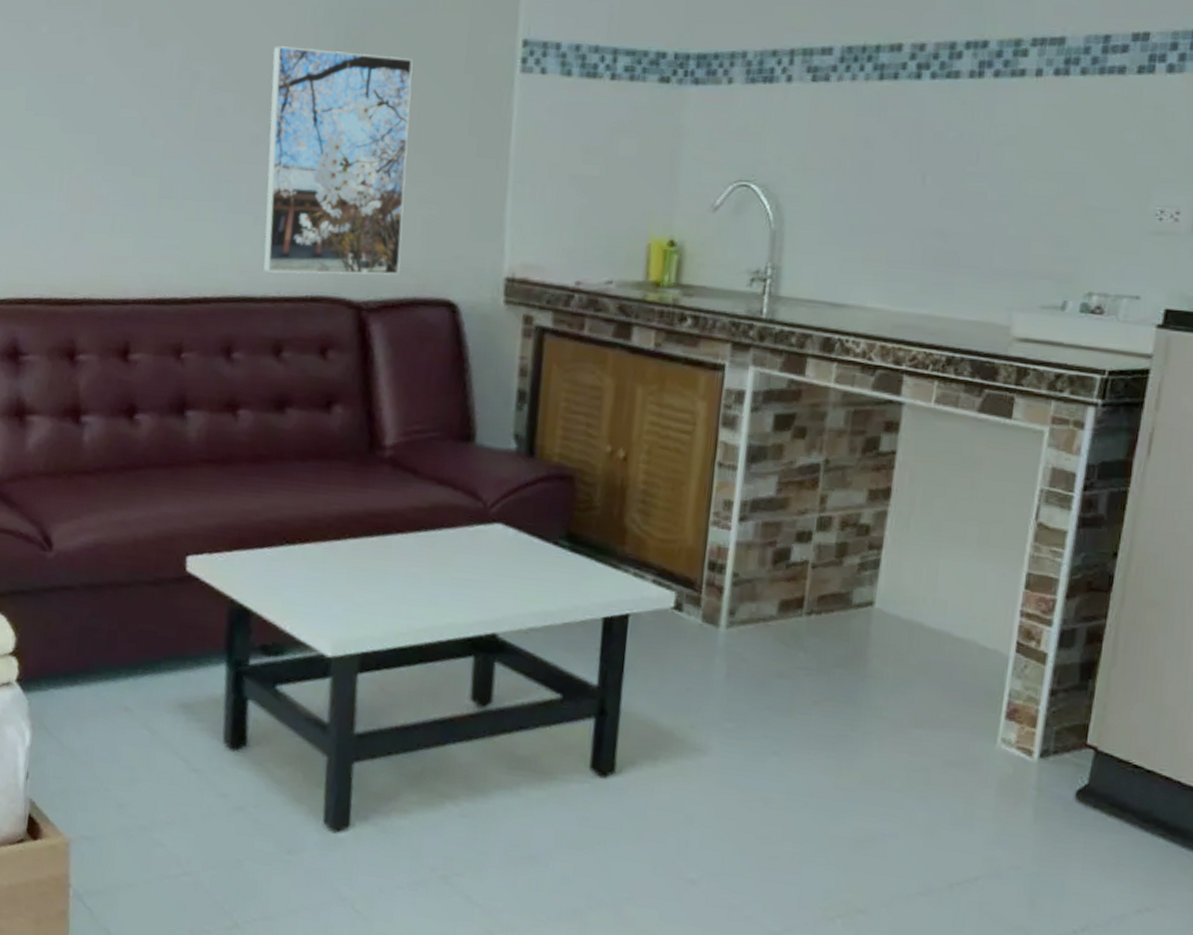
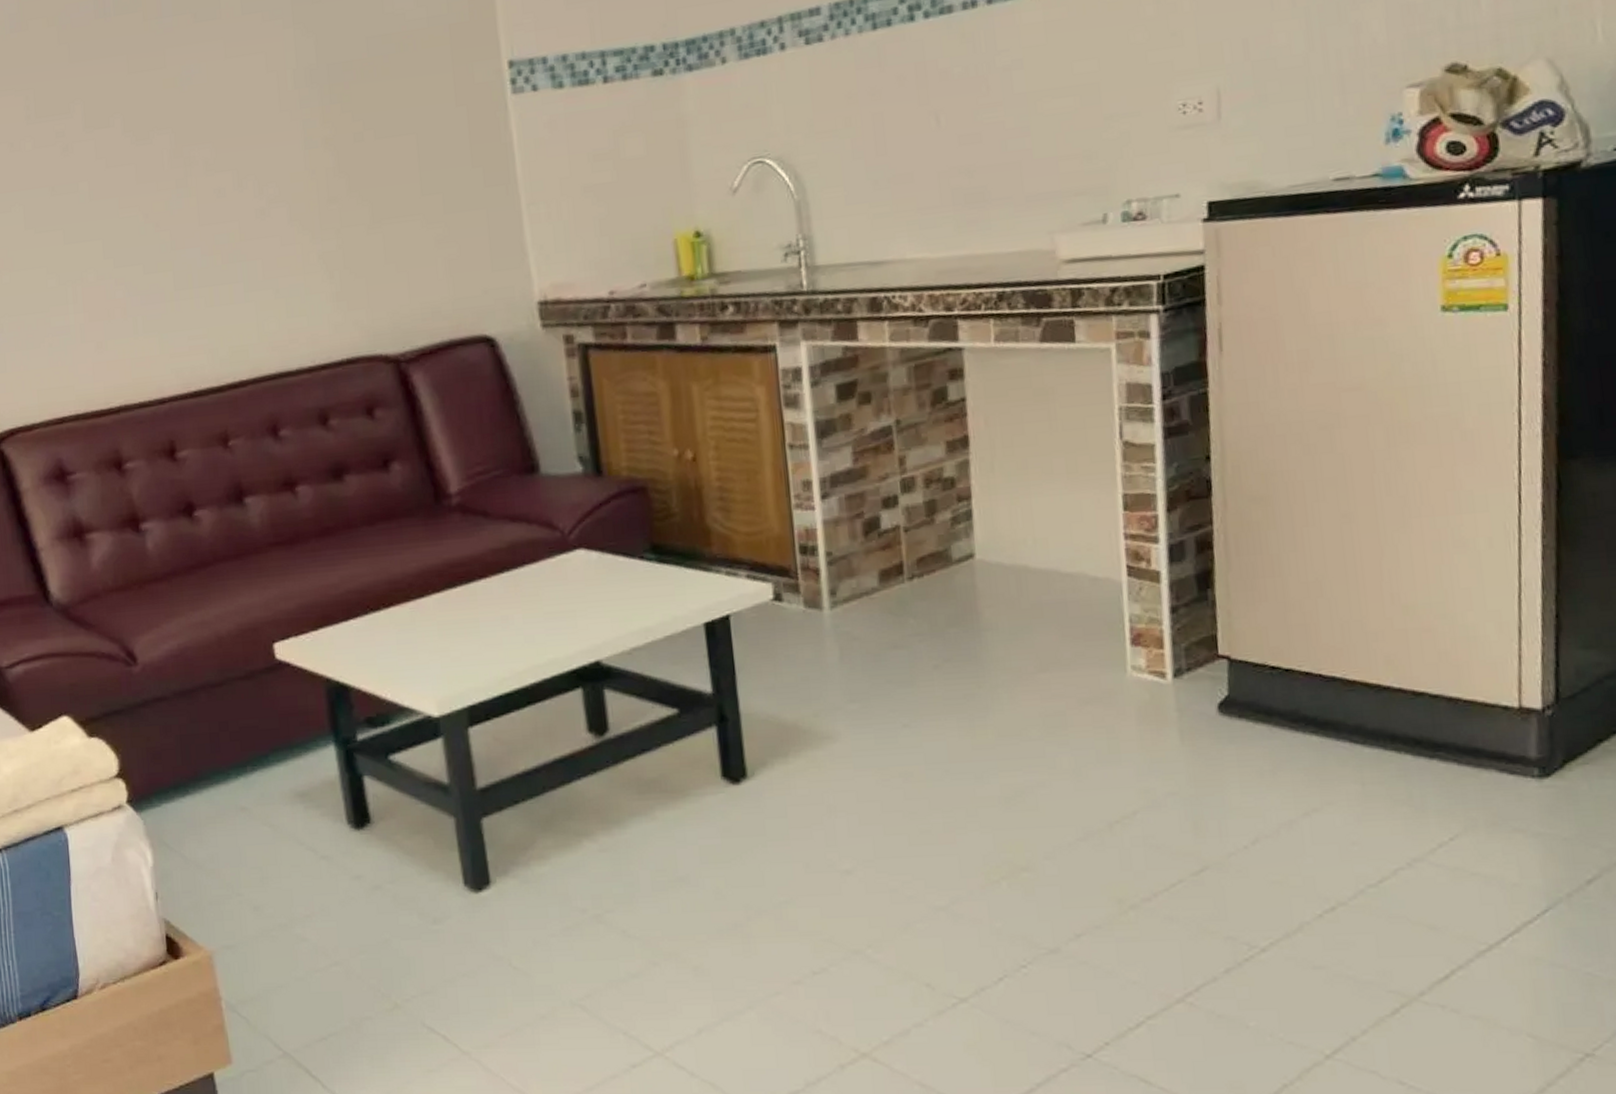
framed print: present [263,46,414,276] -> none [260,102,431,344]

